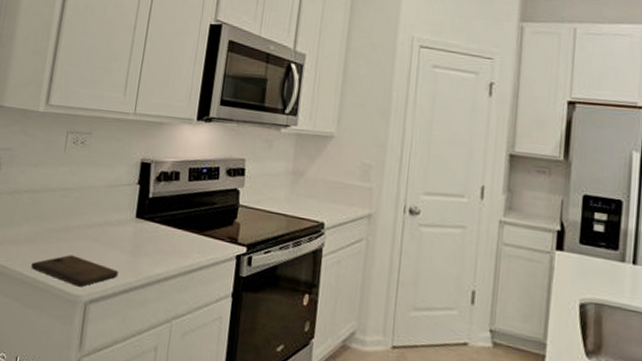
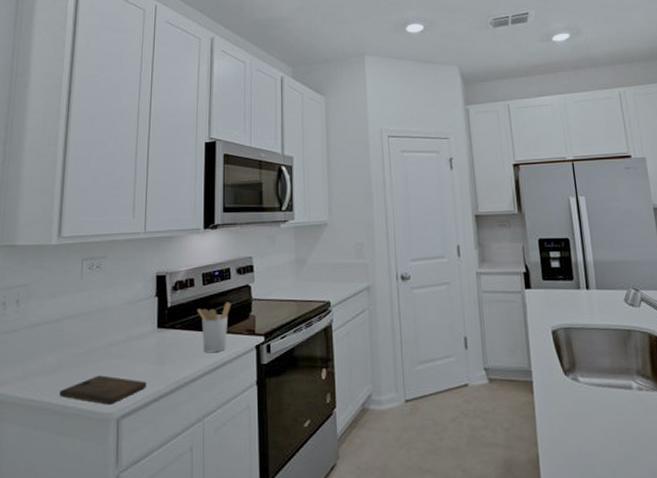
utensil holder: none [179,203,216,255] -> present [197,302,231,353]

